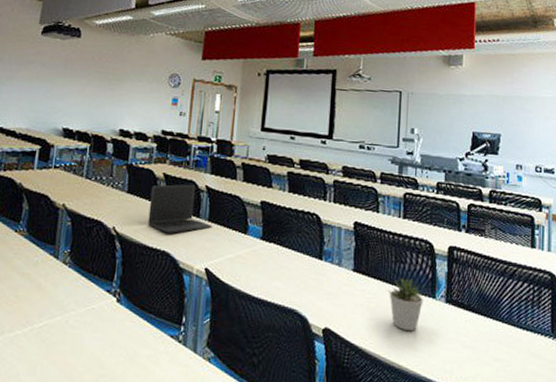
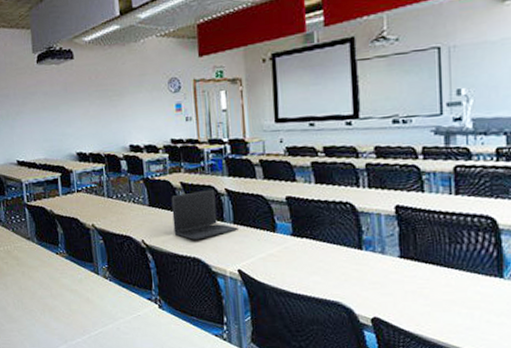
potted plant: present [388,278,423,332] -> none [443,259,488,315]

